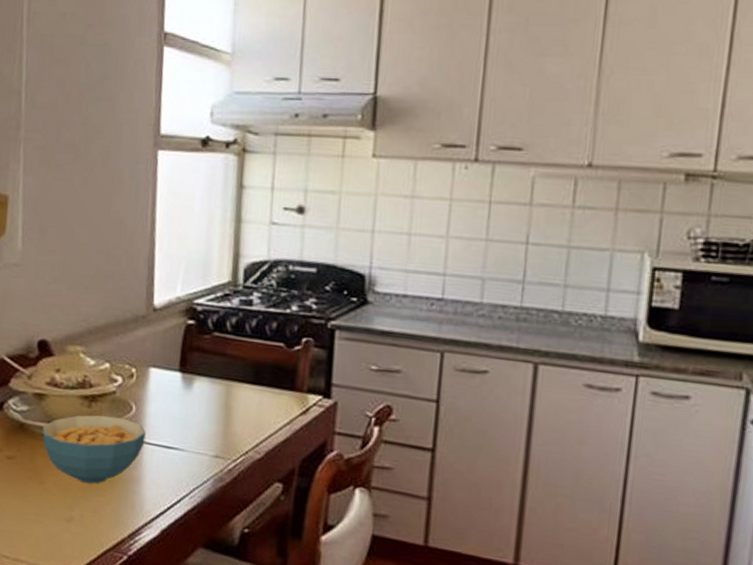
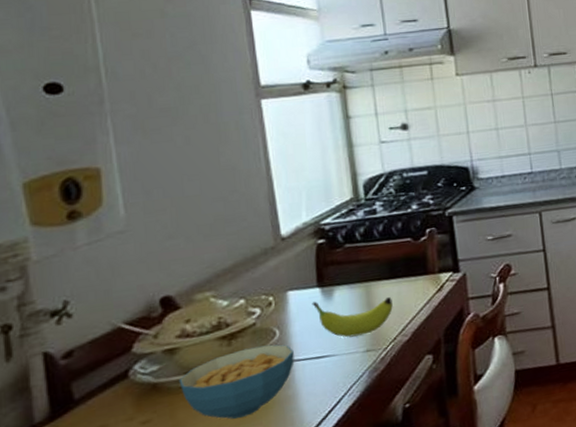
fruit: none [170,386,252,439] -> present [312,297,393,338]

